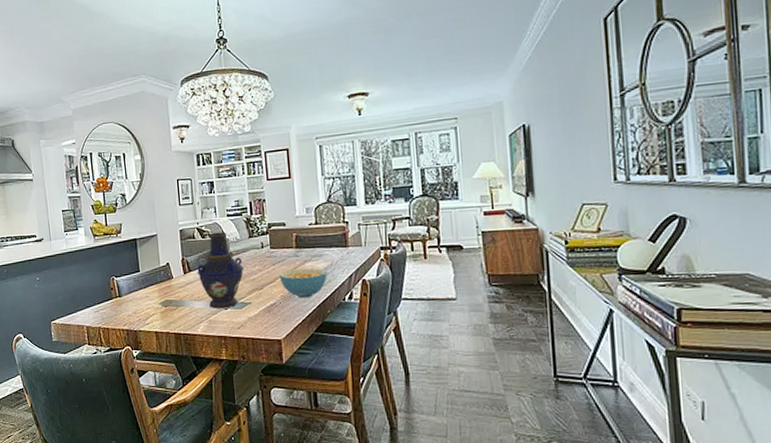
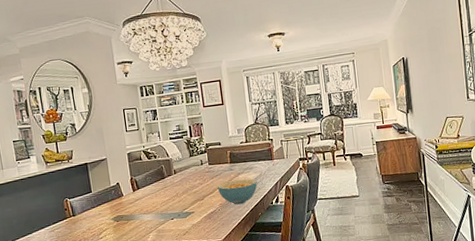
vase: present [197,232,244,309] -> none [145,153,187,220]

